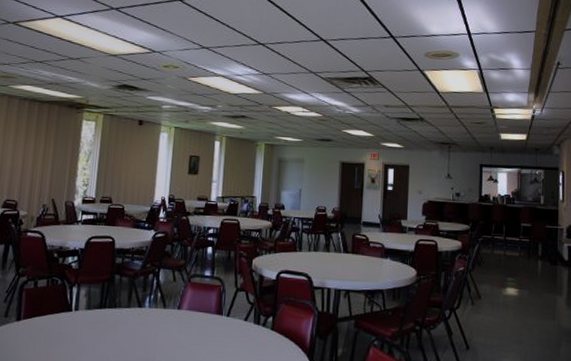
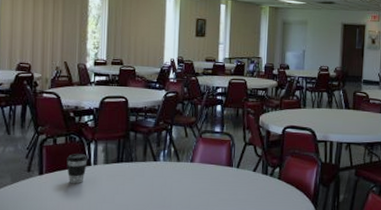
coffee cup: none [46,298,69,332] -> present [67,154,88,184]

